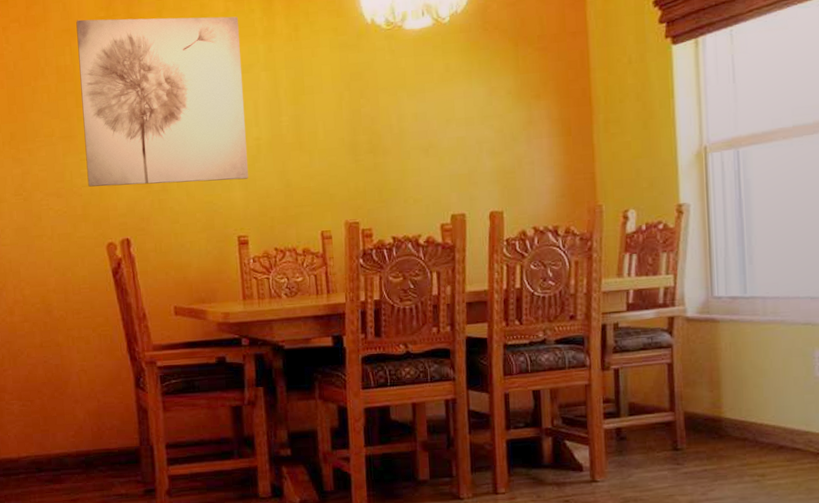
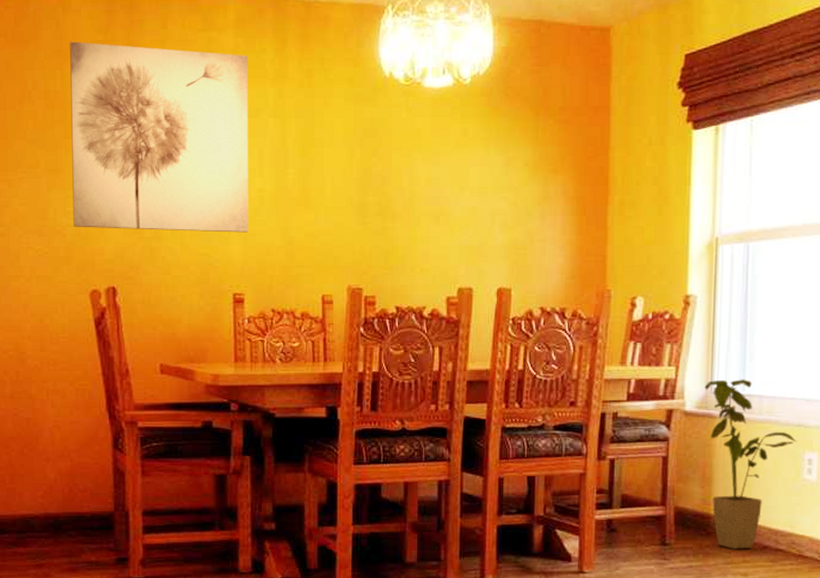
house plant: none [704,282,806,451] -> present [704,379,797,549]

